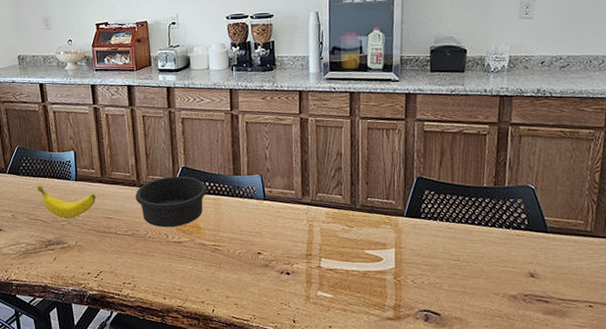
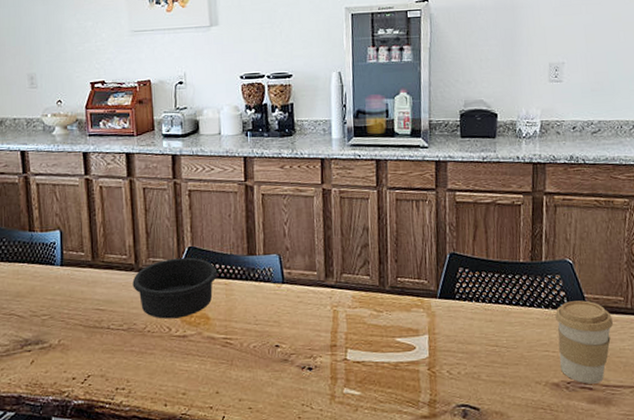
banana: present [36,186,96,218] -> none [12,273,85,312]
coffee cup: none [515,223,573,297] -> present [554,300,614,384]

